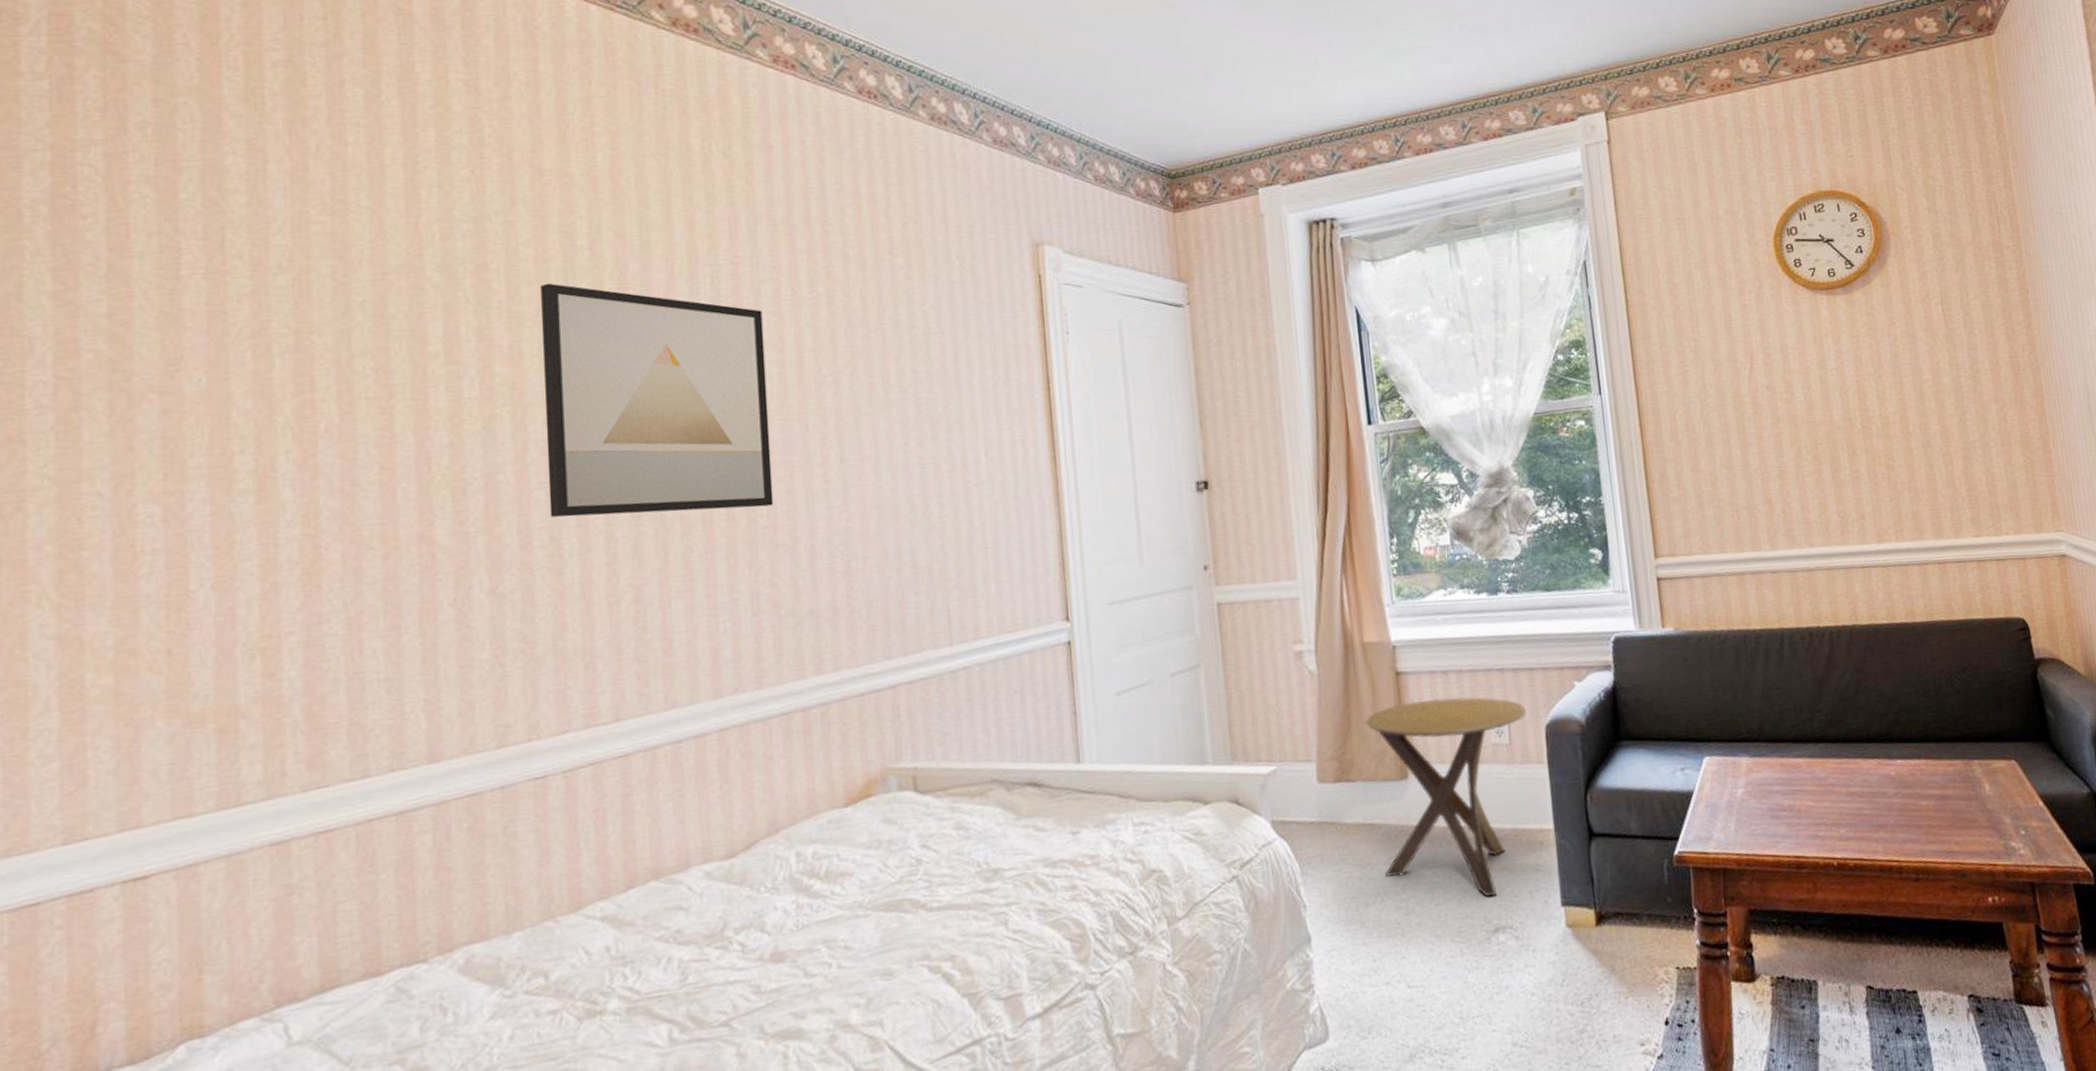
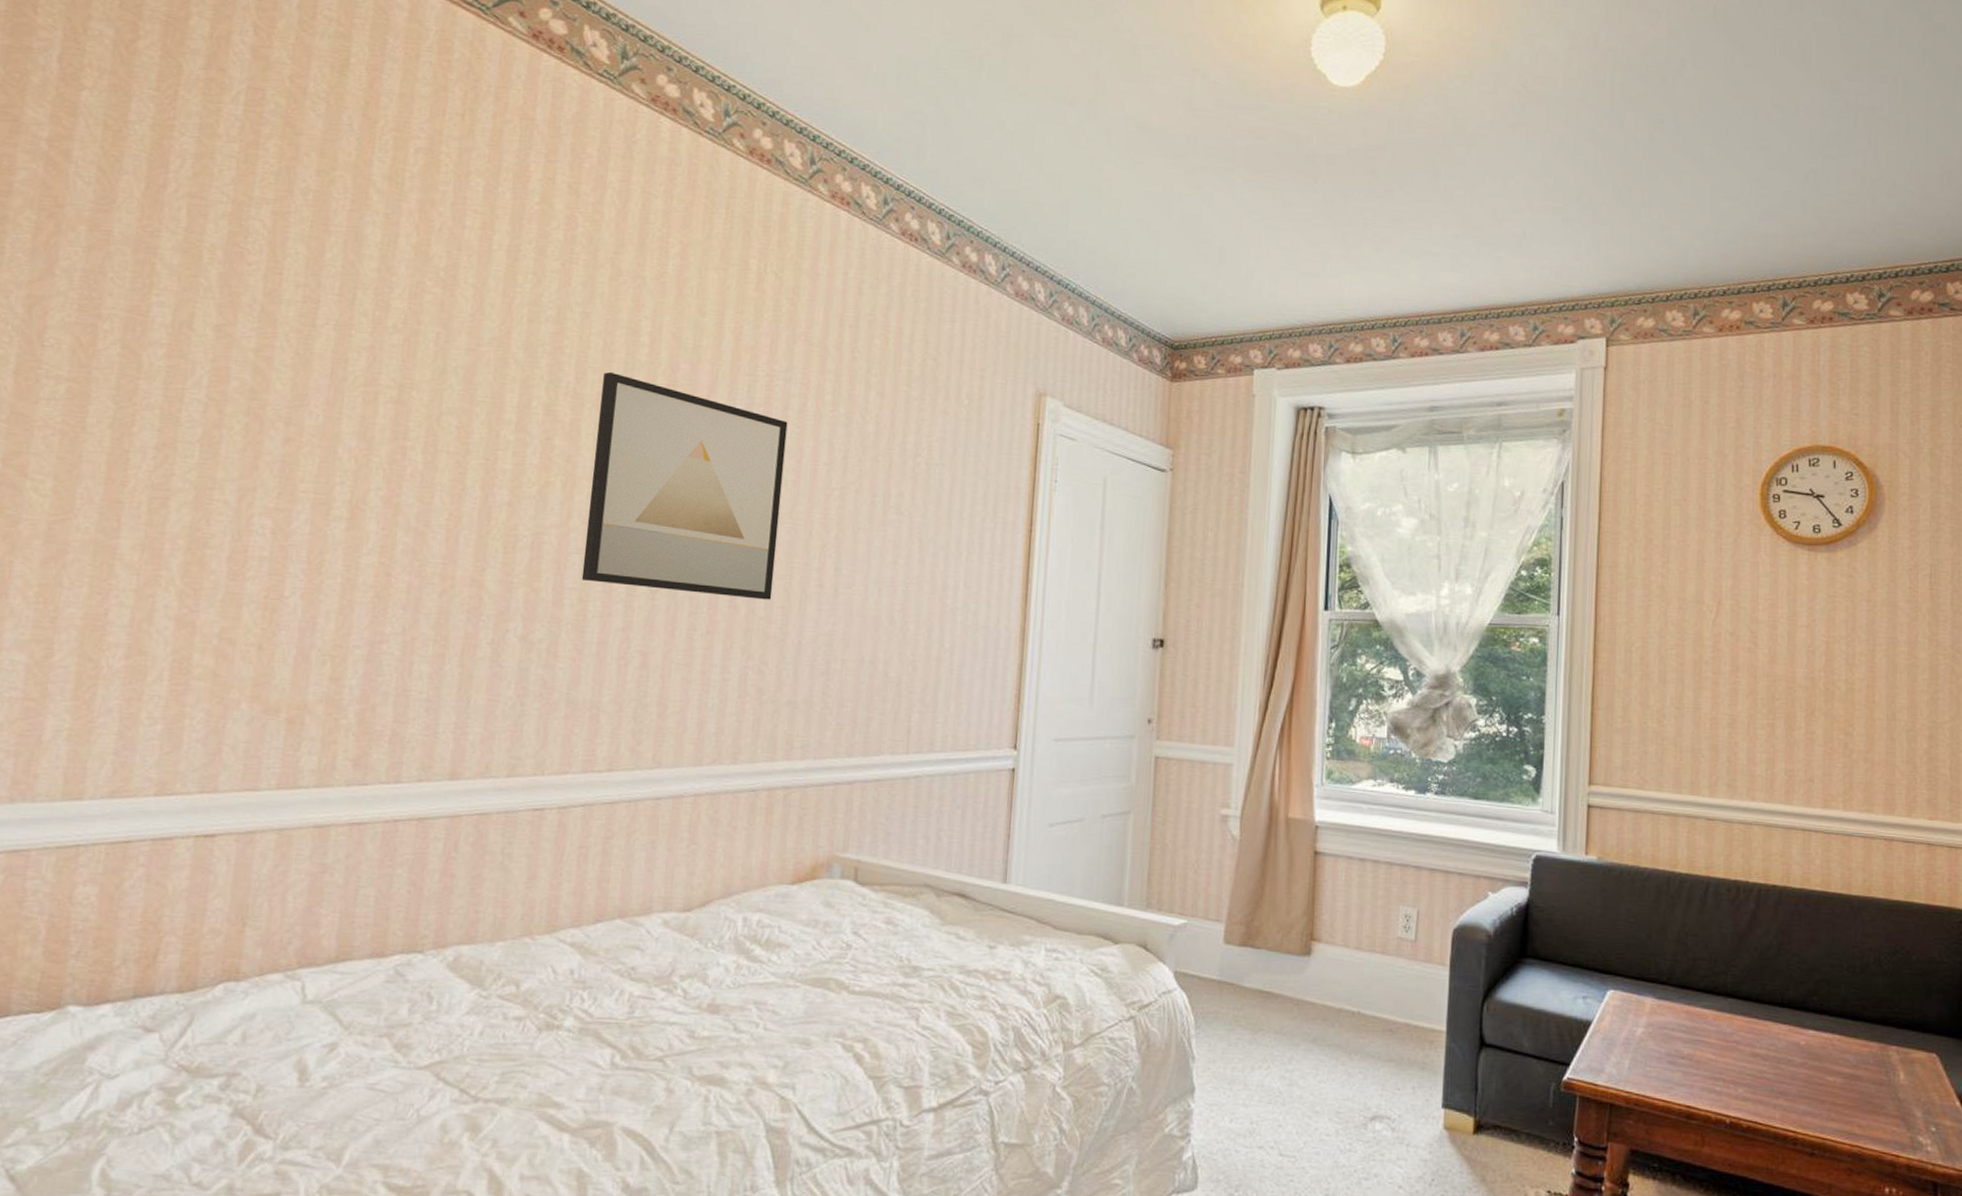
side table: present [1366,697,1526,897] -> none [1274,882,1436,1085]

